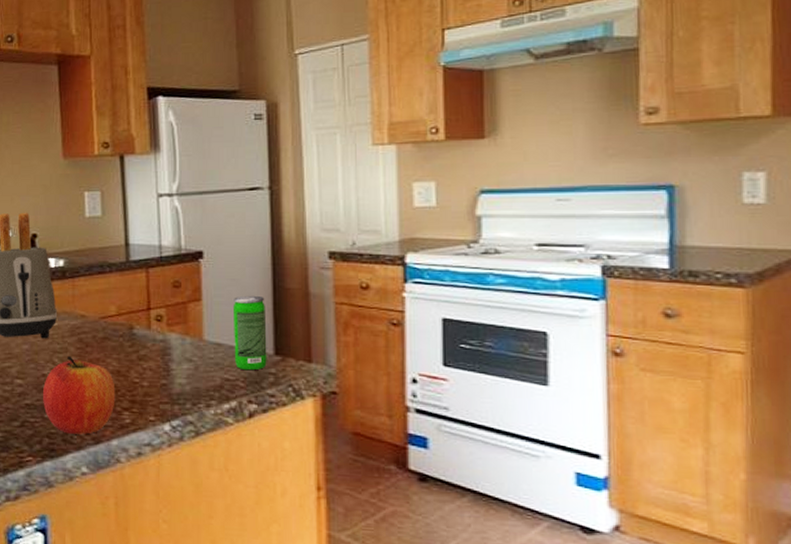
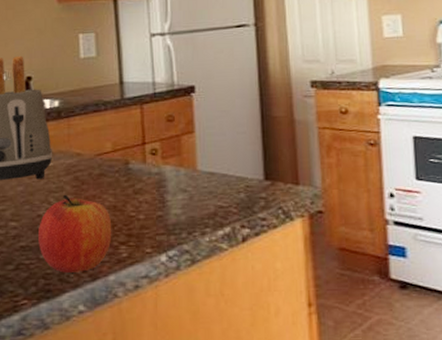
beverage can: present [232,295,267,371] -> none [224,125,258,197]

